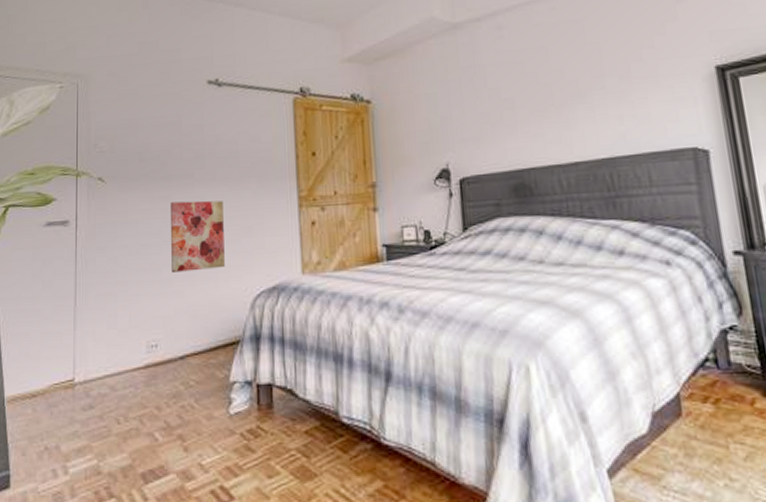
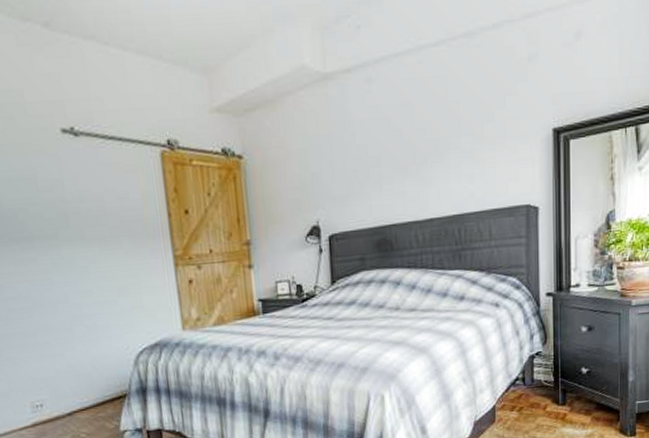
wall art: present [169,200,225,272] -> none [35,261,104,335]

